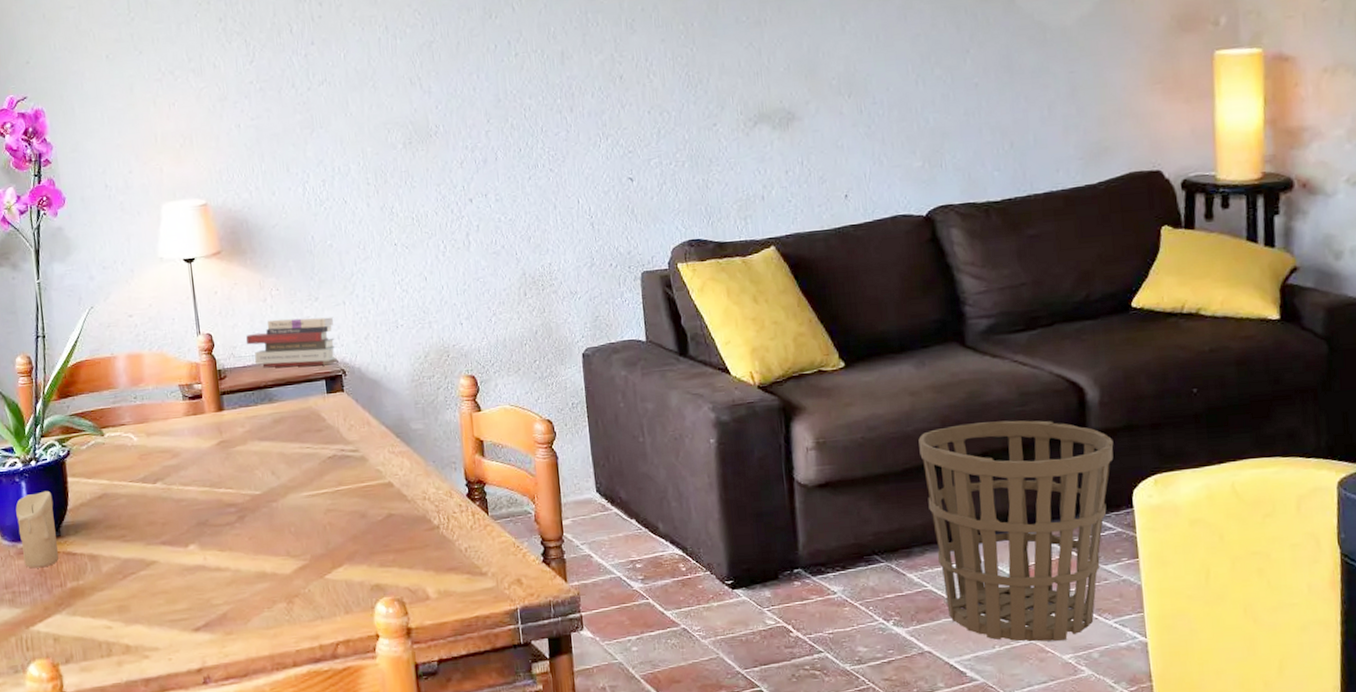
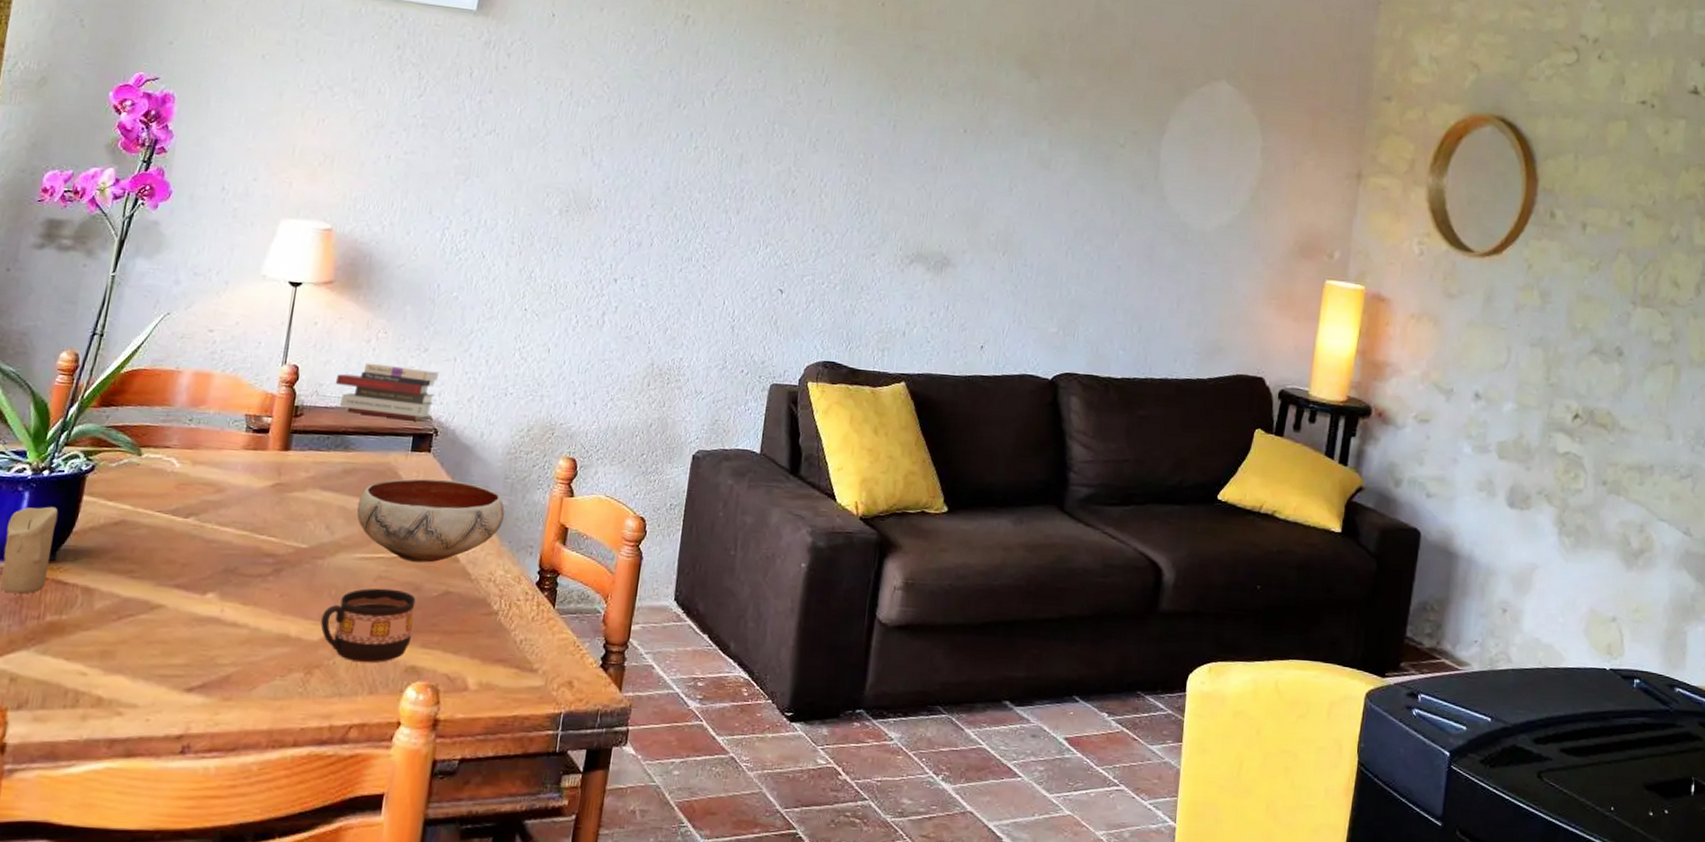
cup: none [288,519,370,588] -> present [320,588,416,663]
bowl: none [292,413,424,493] -> present [357,478,505,563]
basket: present [918,420,1114,642] -> none [996,586,1180,816]

